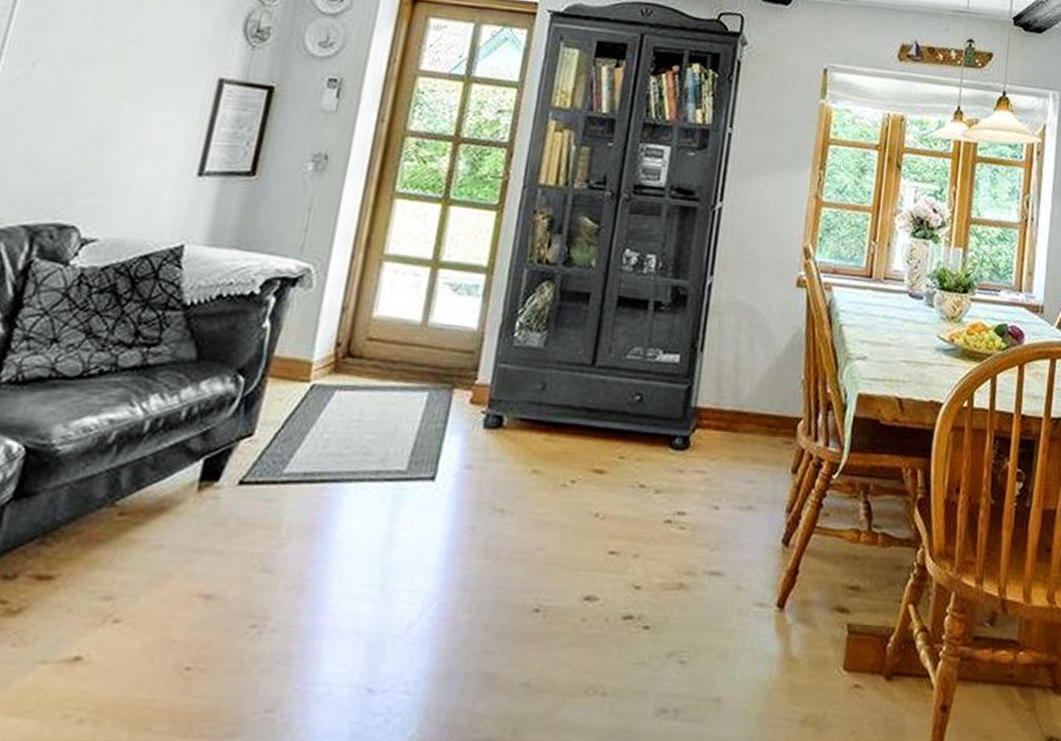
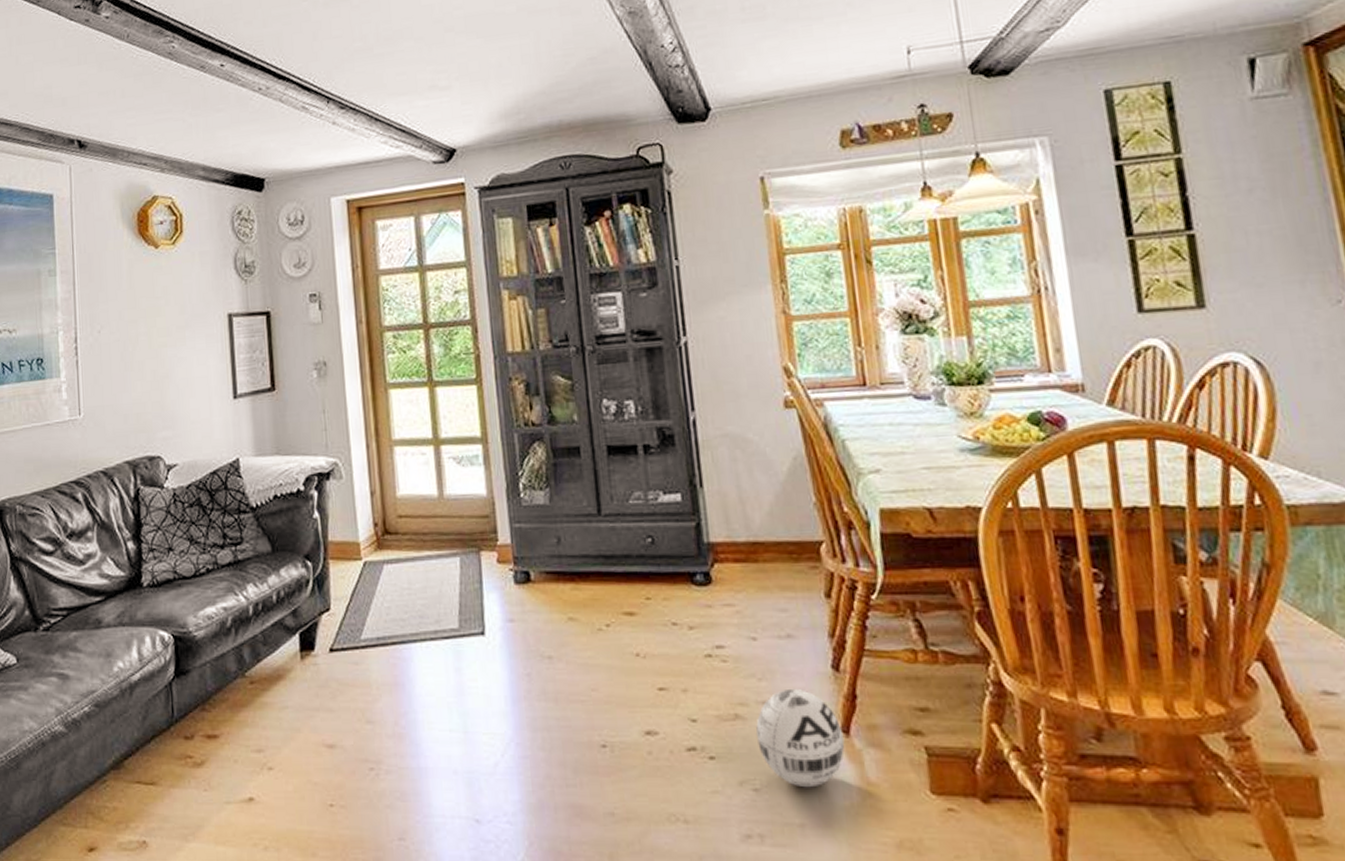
ball: none [695,561,779,662] -> present [756,689,845,788]

